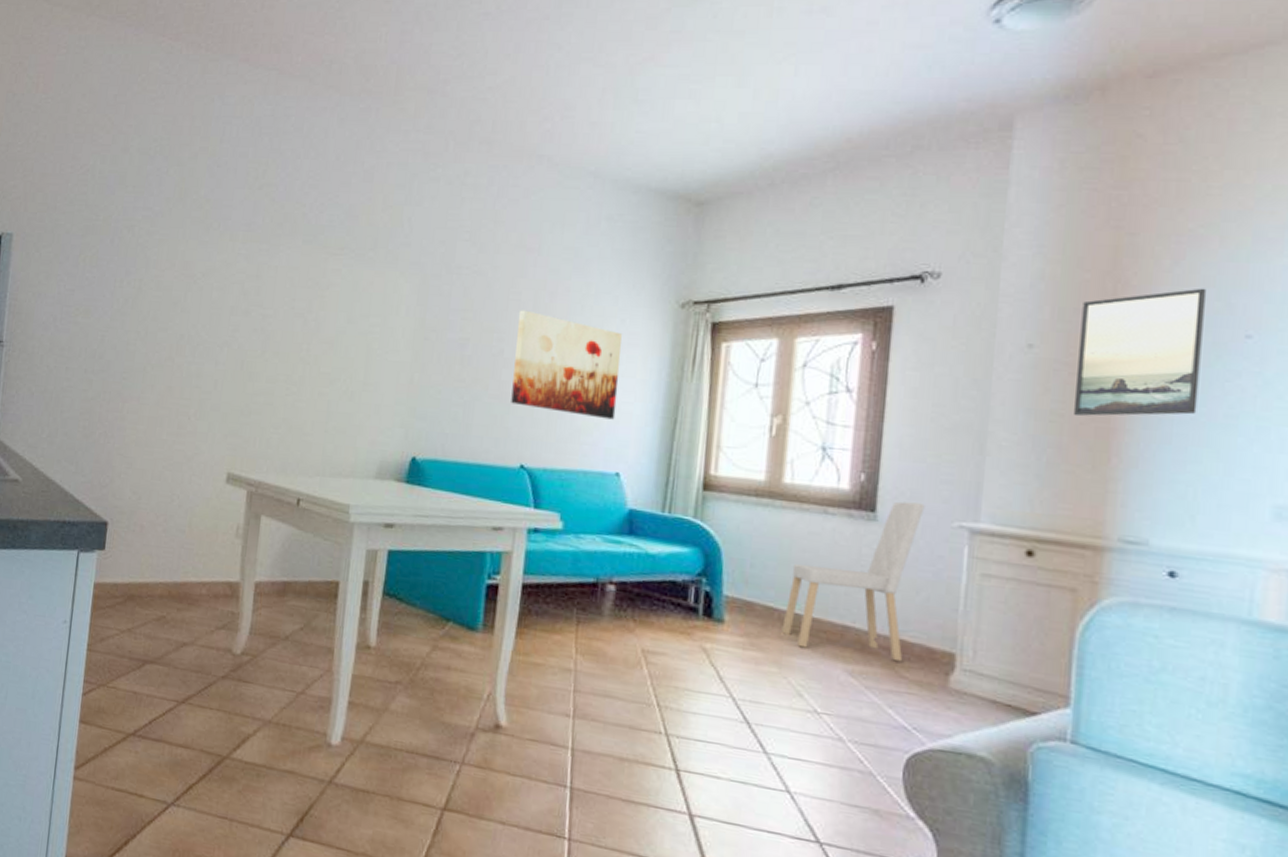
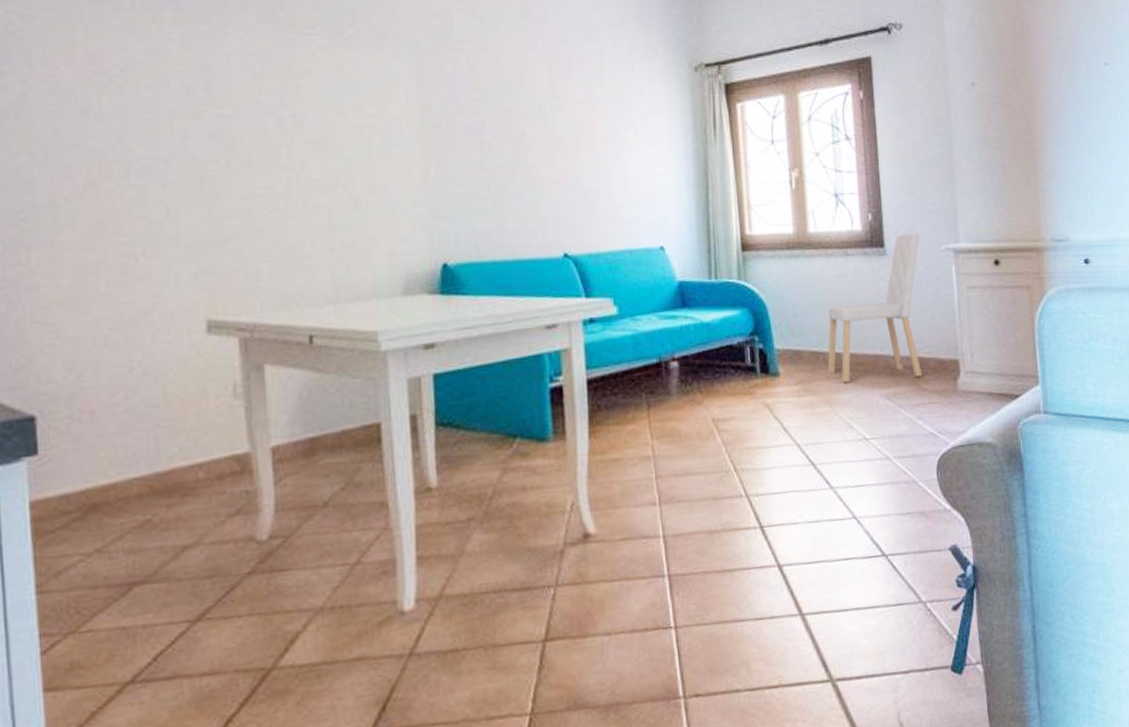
wall art: present [511,310,622,420] -> none [534,85,651,193]
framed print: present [1073,288,1208,417] -> none [1003,27,1084,141]

